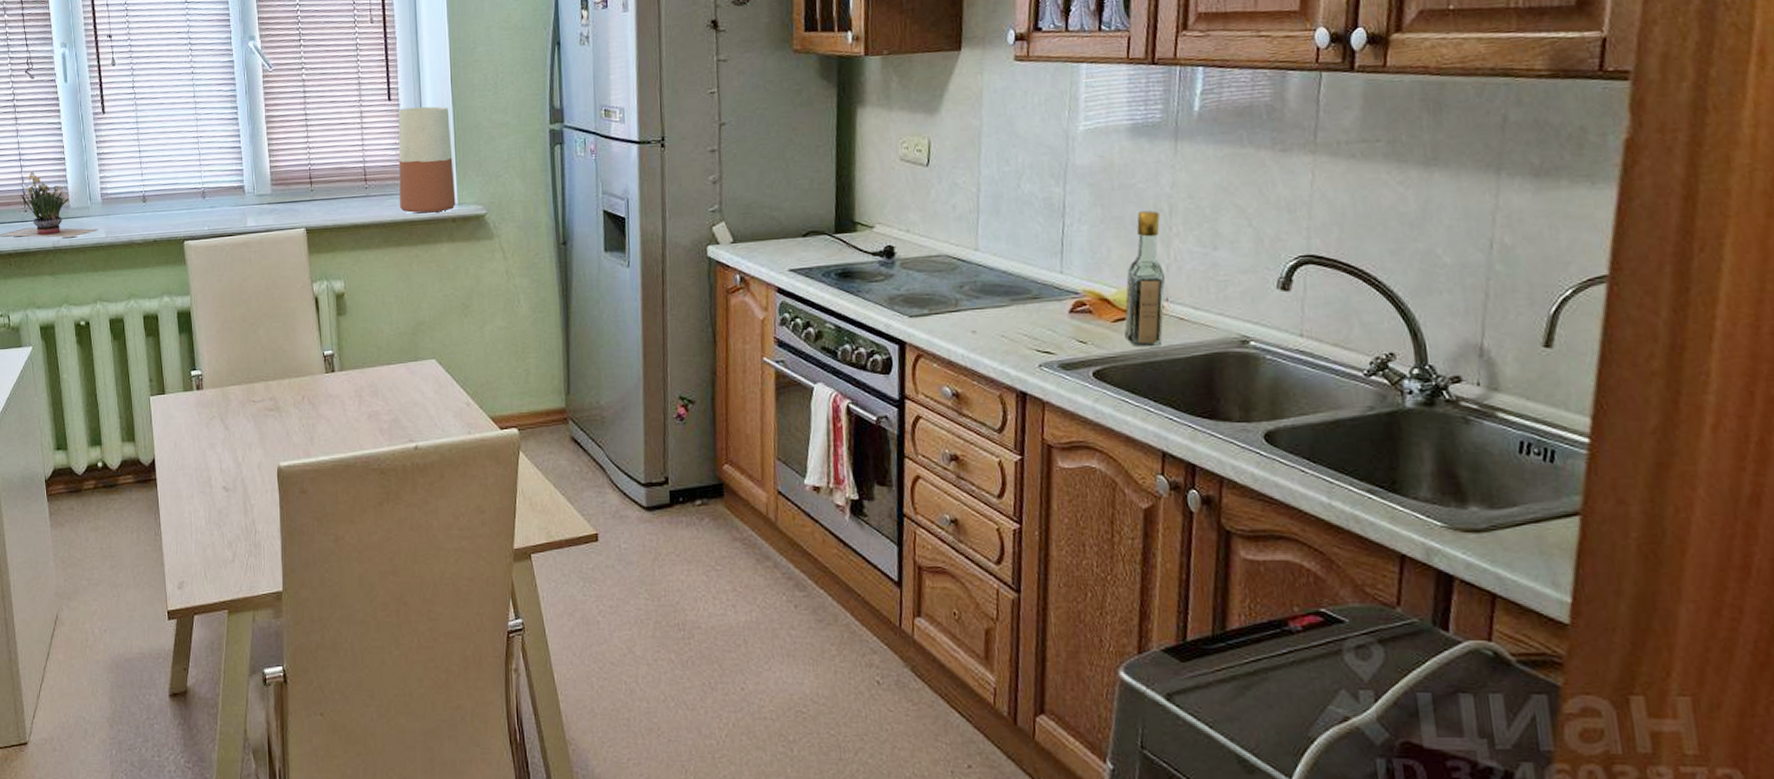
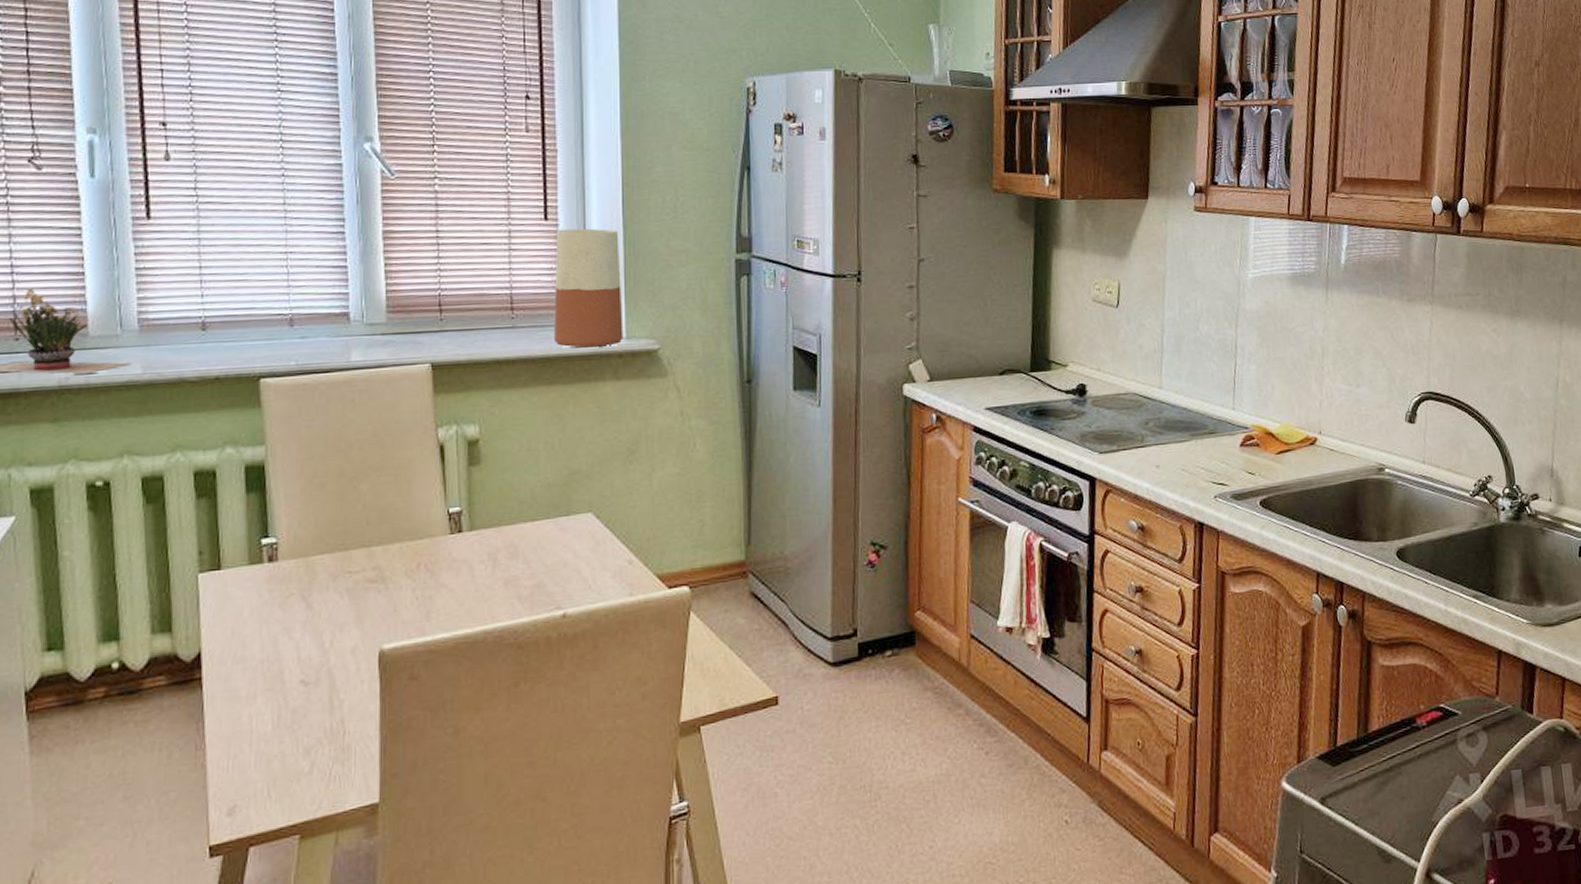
bottle: present [1124,211,1166,348] -> none [1286,352,1319,477]

